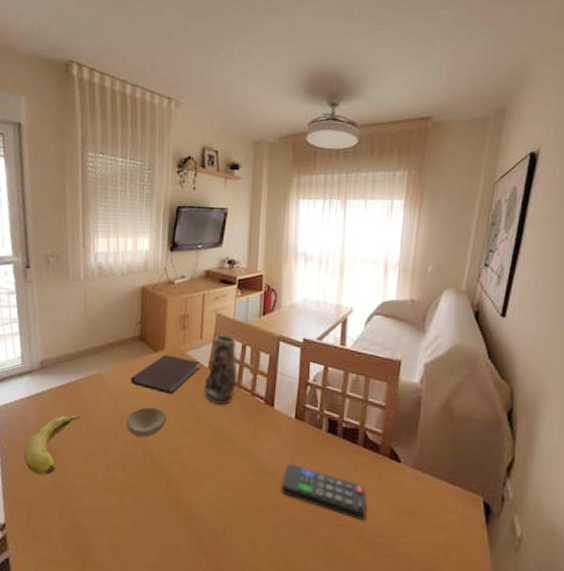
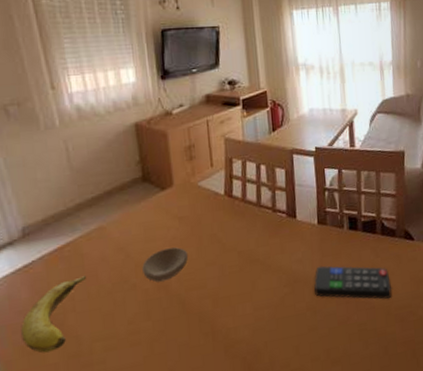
notebook: present [131,355,200,395] -> none [140,190,216,231]
vase: present [204,334,239,405] -> none [222,157,257,230]

